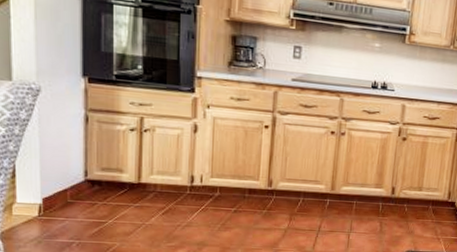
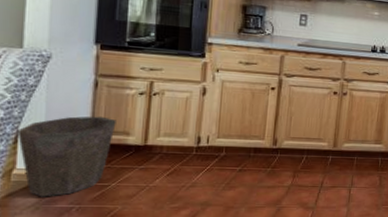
waste bin: none [14,152,109,232] -> present [17,116,116,197]

